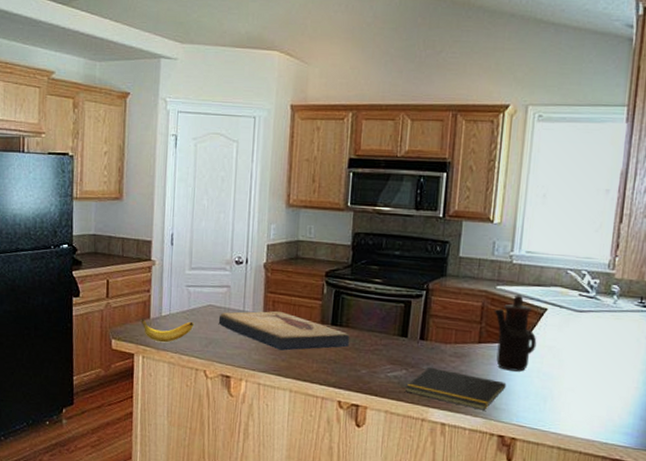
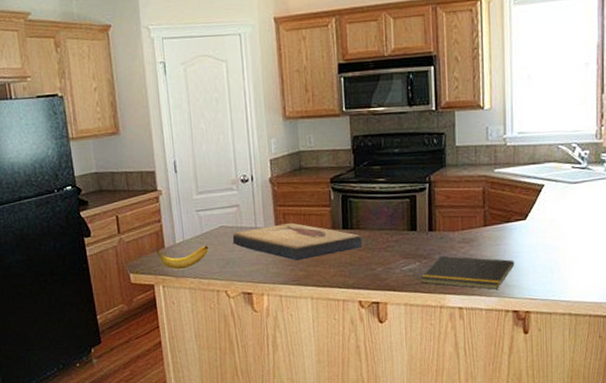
teapot: present [494,294,537,372] -> none [495,175,538,249]

